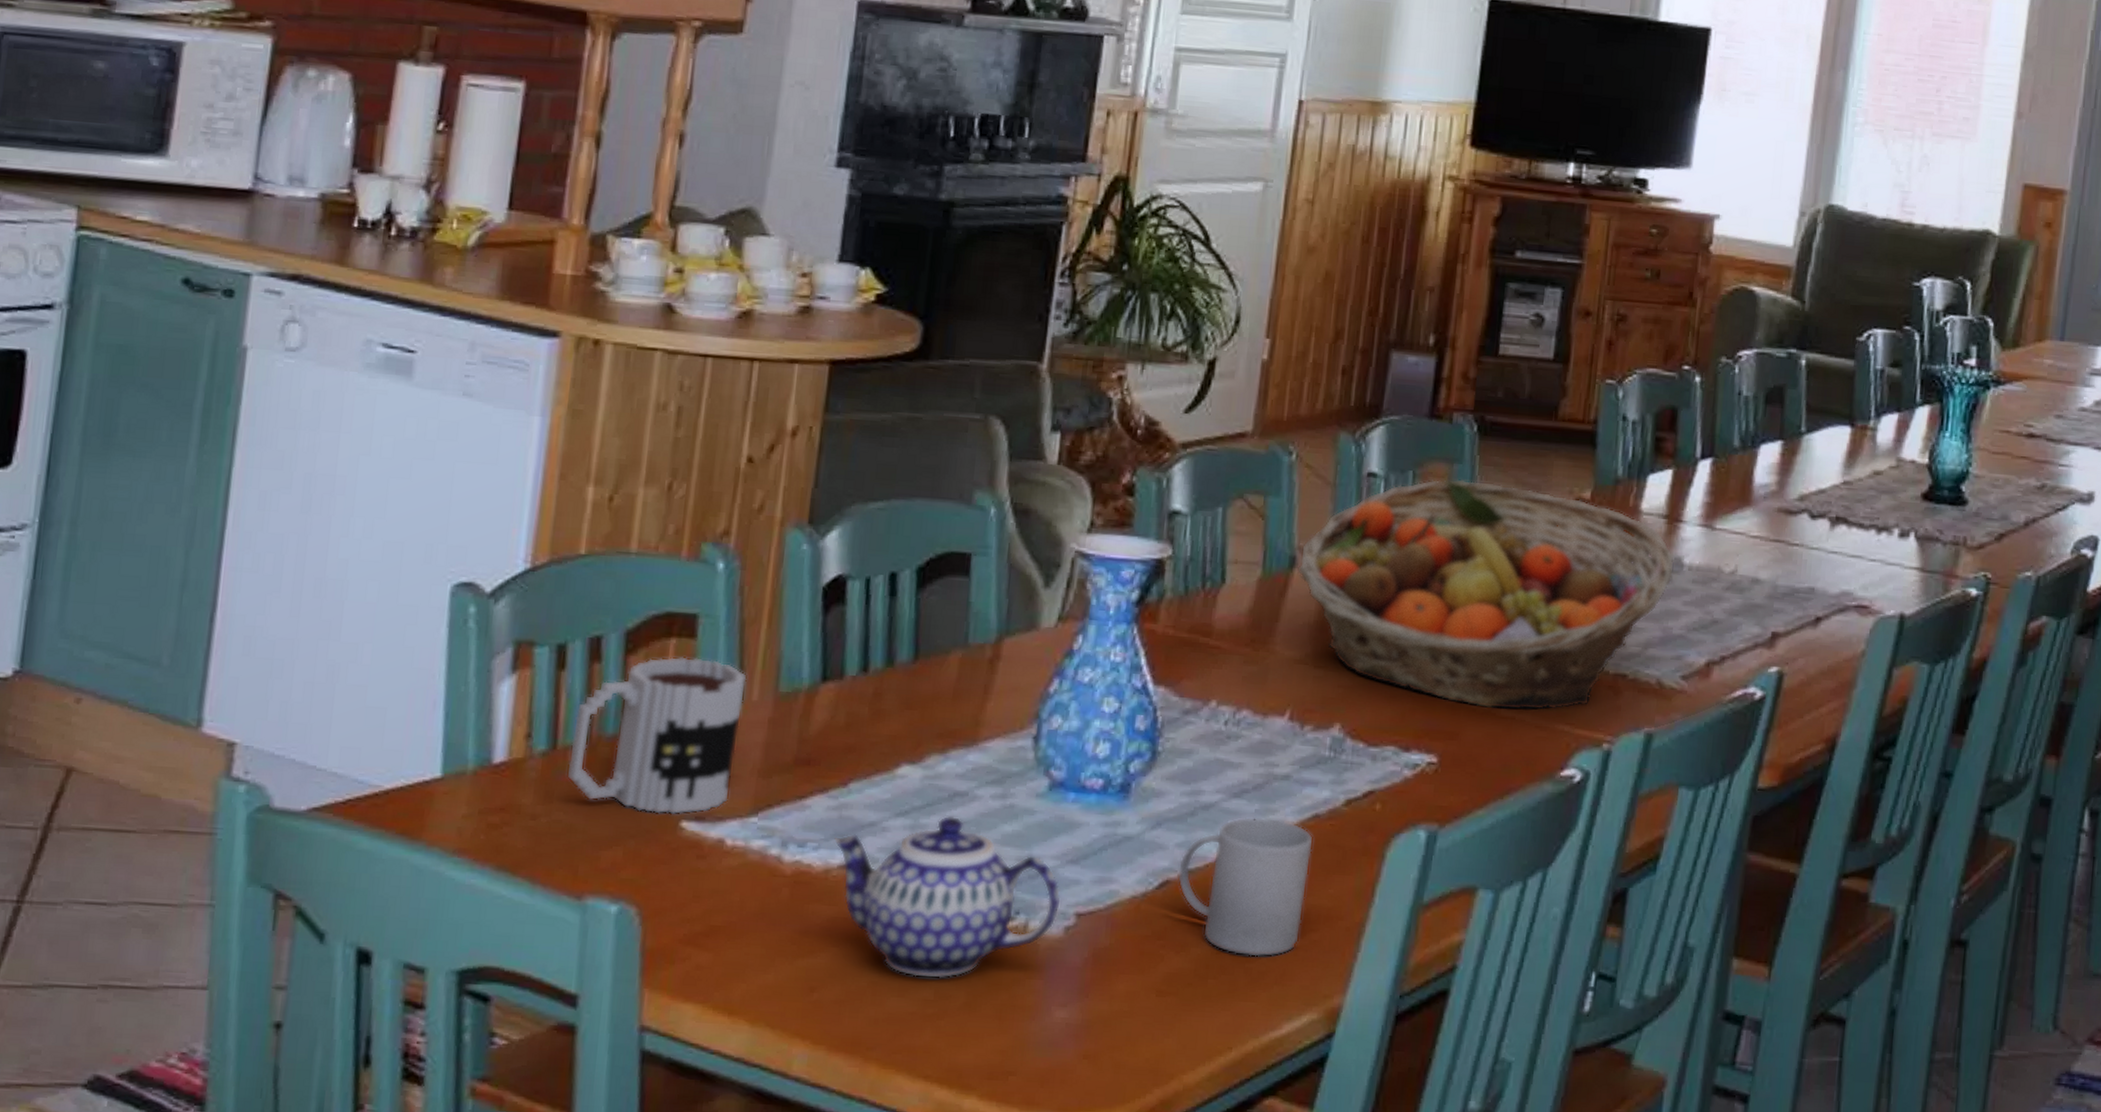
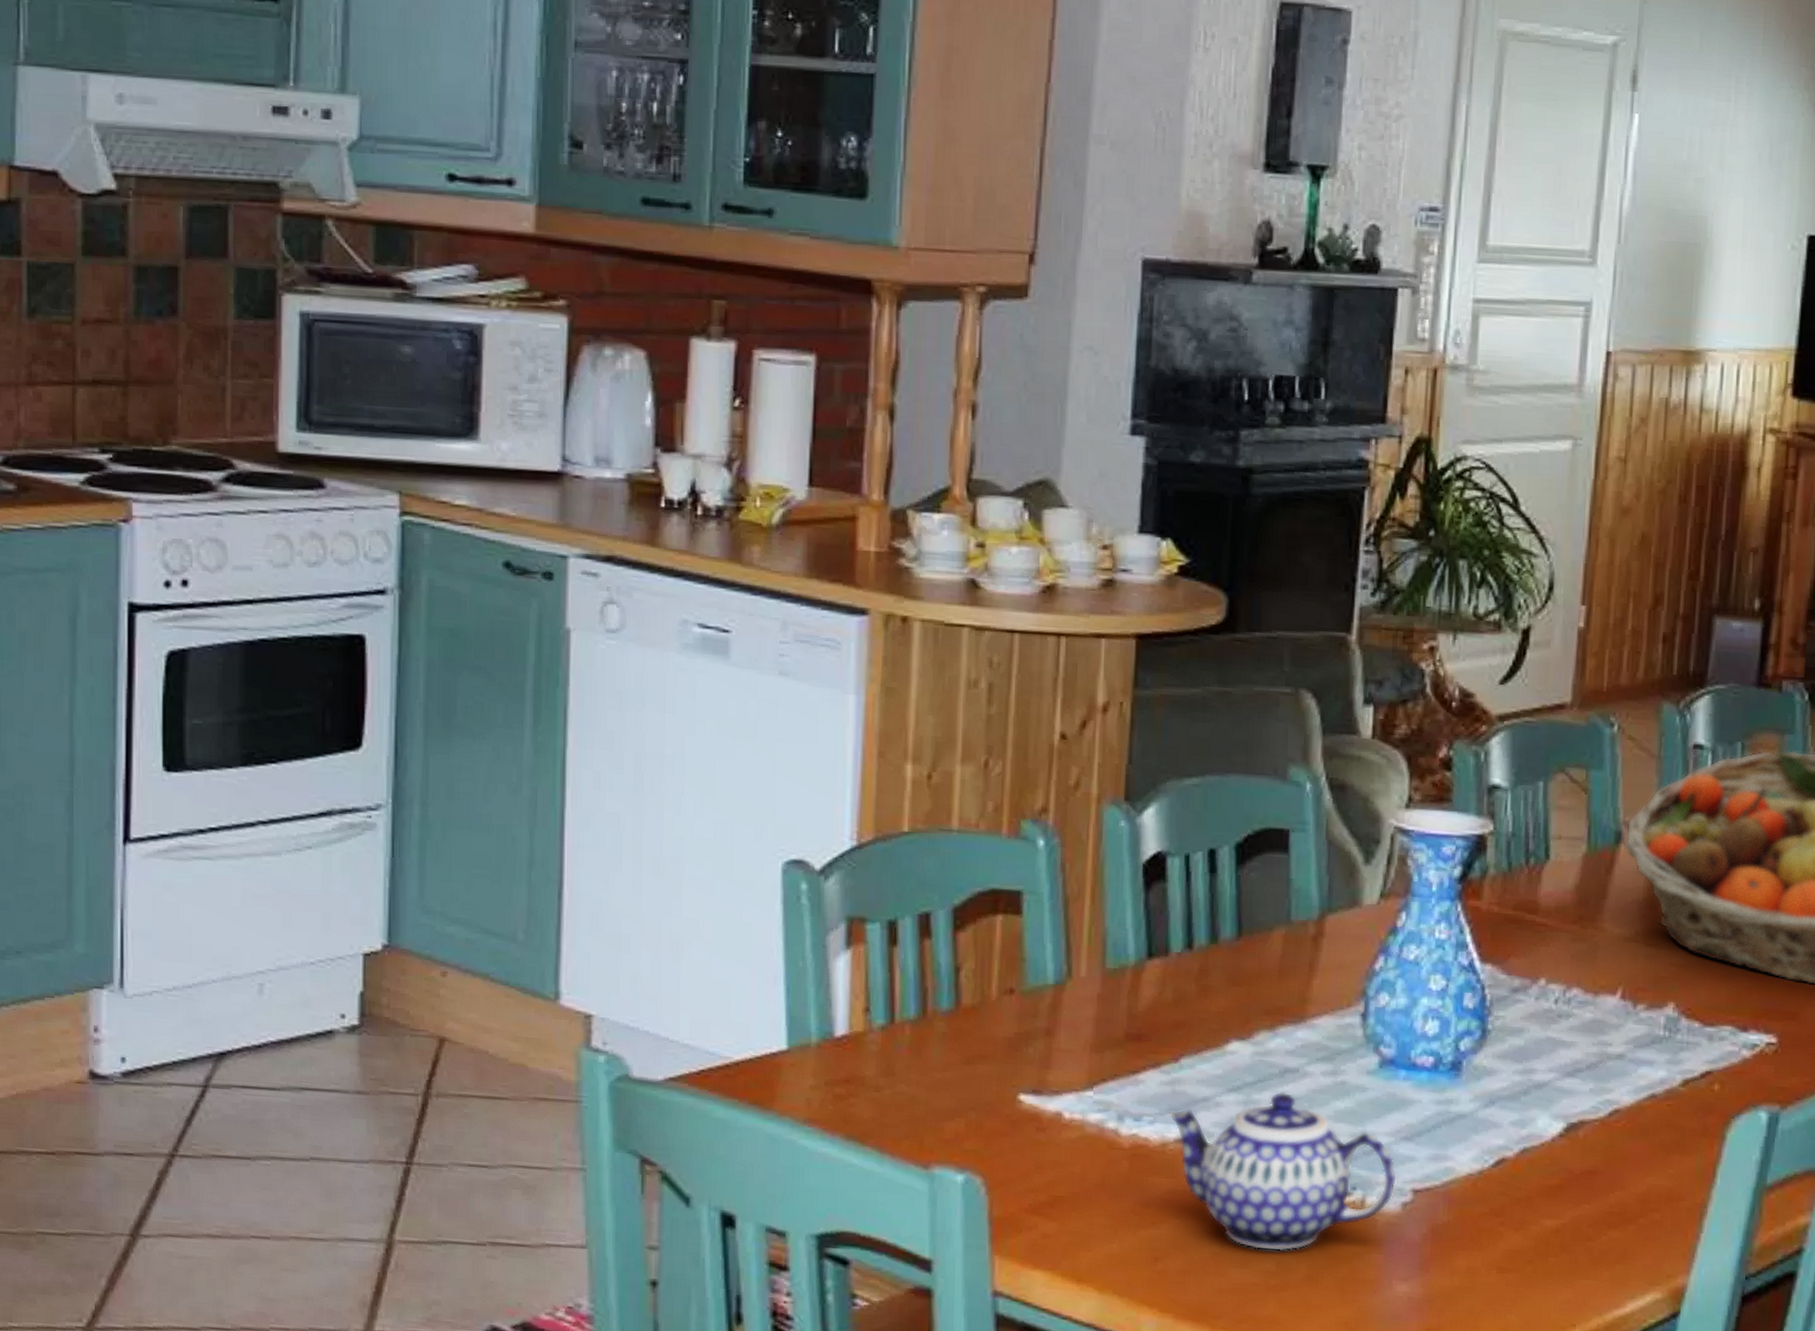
mug: present [567,656,747,815] -> none [906,932,1074,1089]
mug: present [1177,816,1314,957] -> none [1513,1096,1651,1237]

